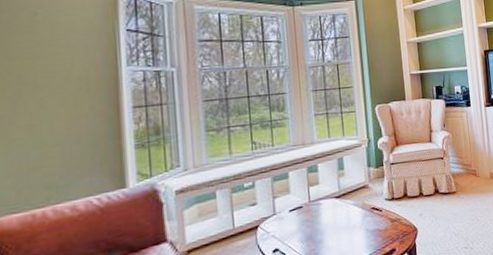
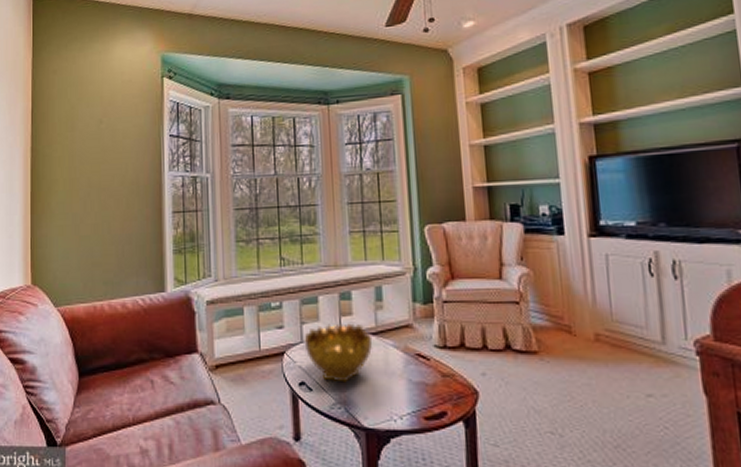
decorative bowl: none [276,191,337,244] -> present [304,323,373,383]

